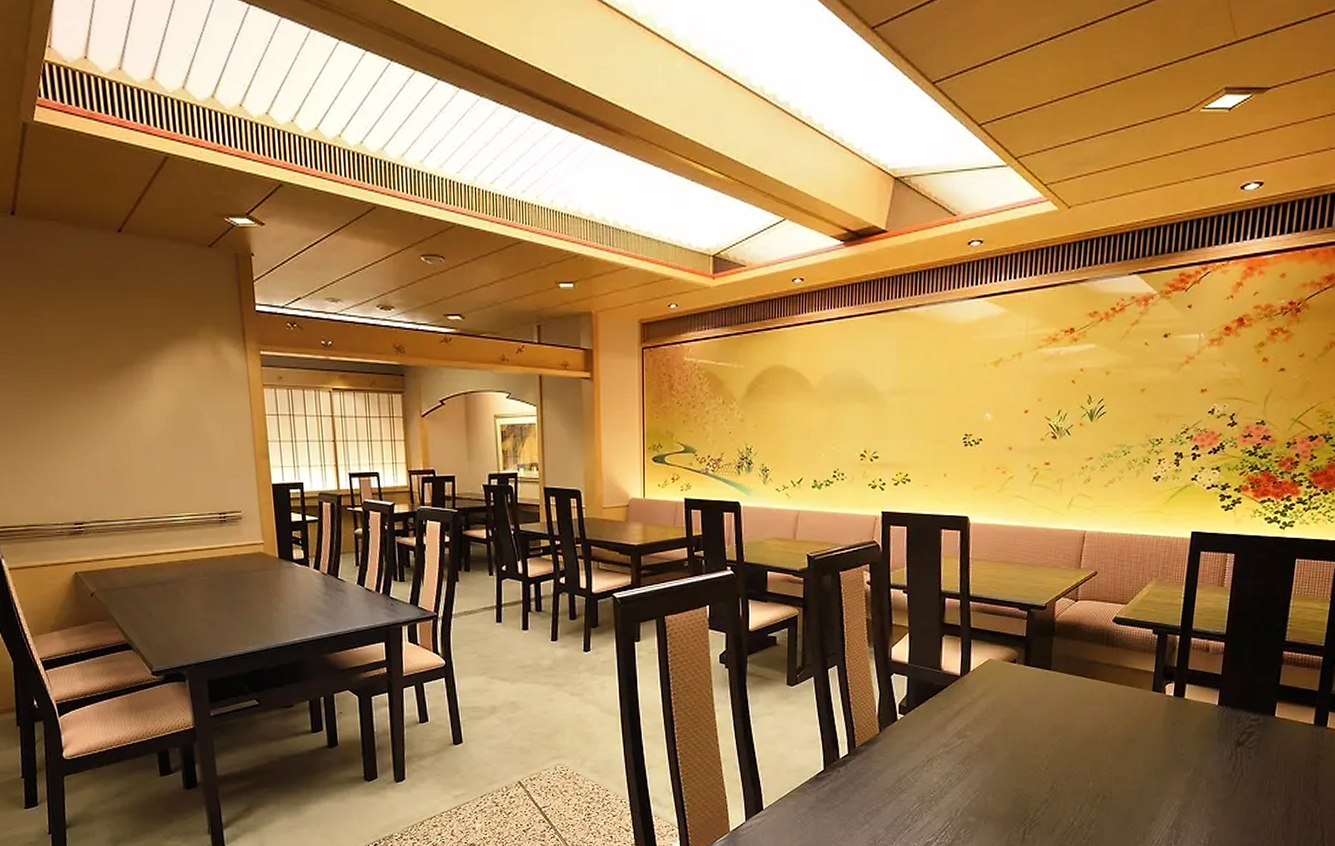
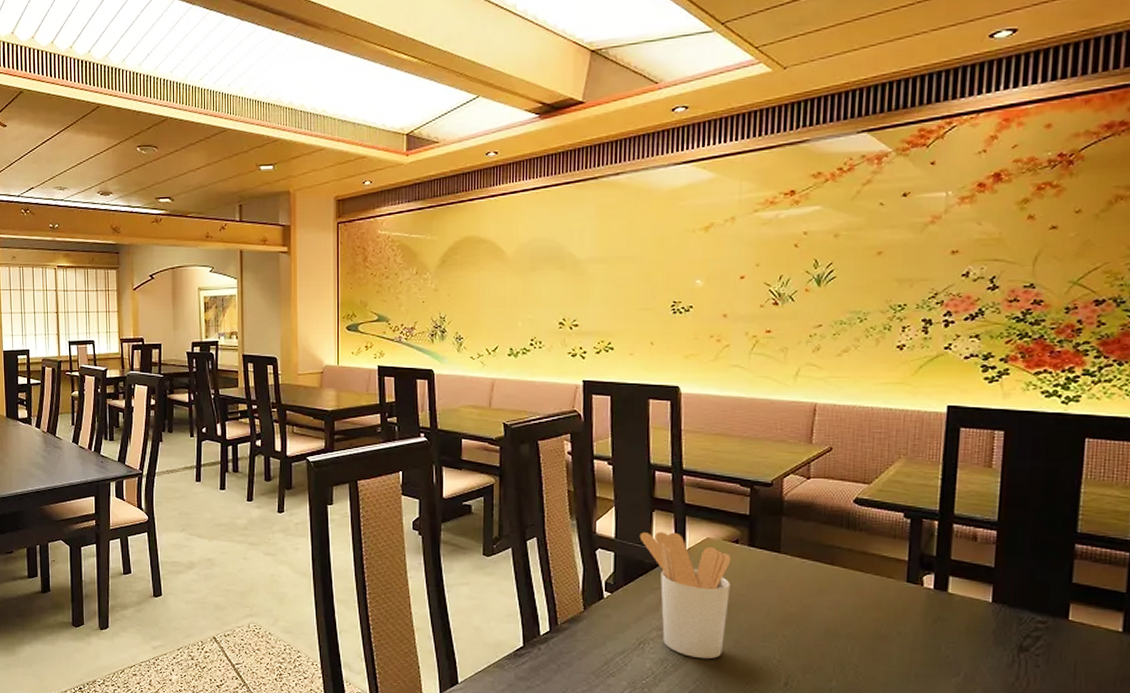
utensil holder: none [930,655,1009,771] -> present [639,531,731,660]

